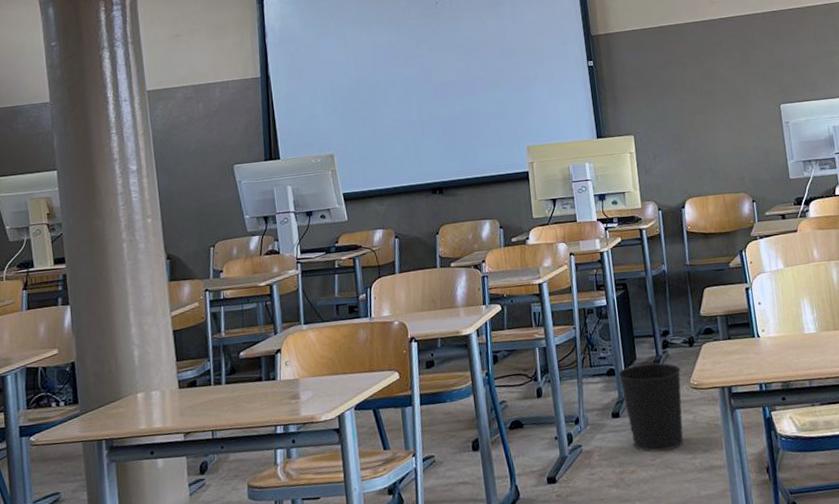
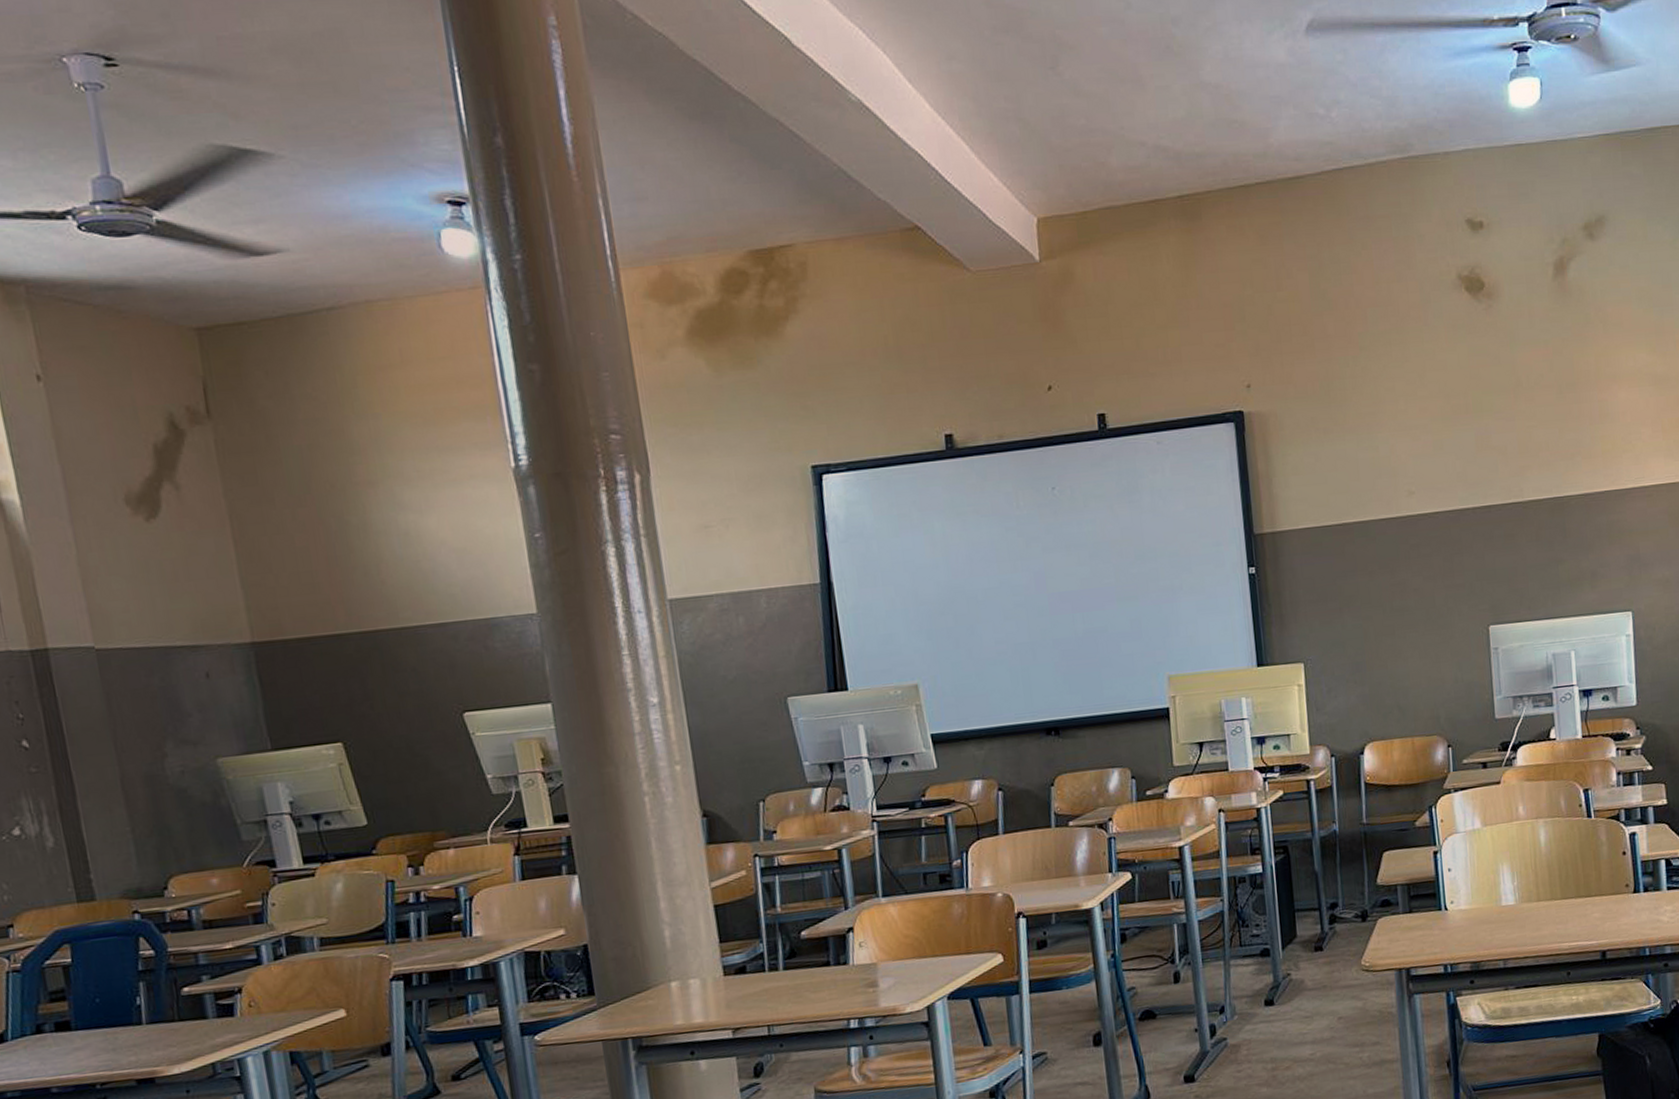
wastebasket: present [618,362,684,452] -> none [1273,941,1351,1045]

